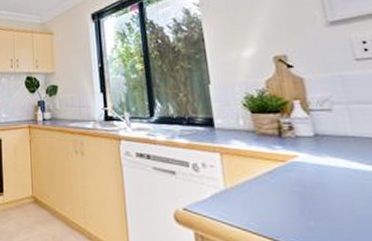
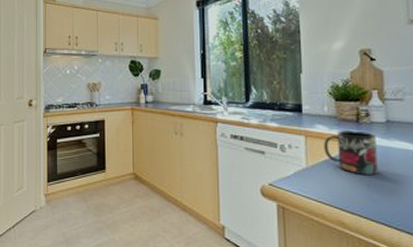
mug: none [242,146,312,199] -> present [324,131,378,176]

